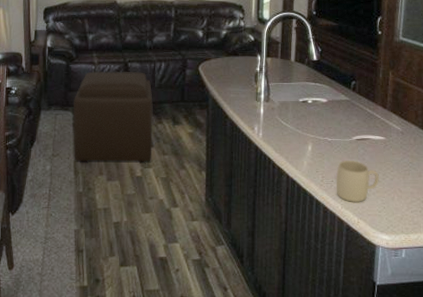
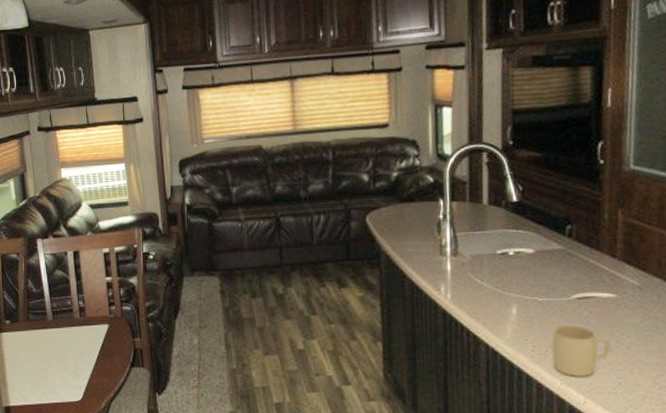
ottoman: present [72,71,153,163] -> none [219,227,315,335]

